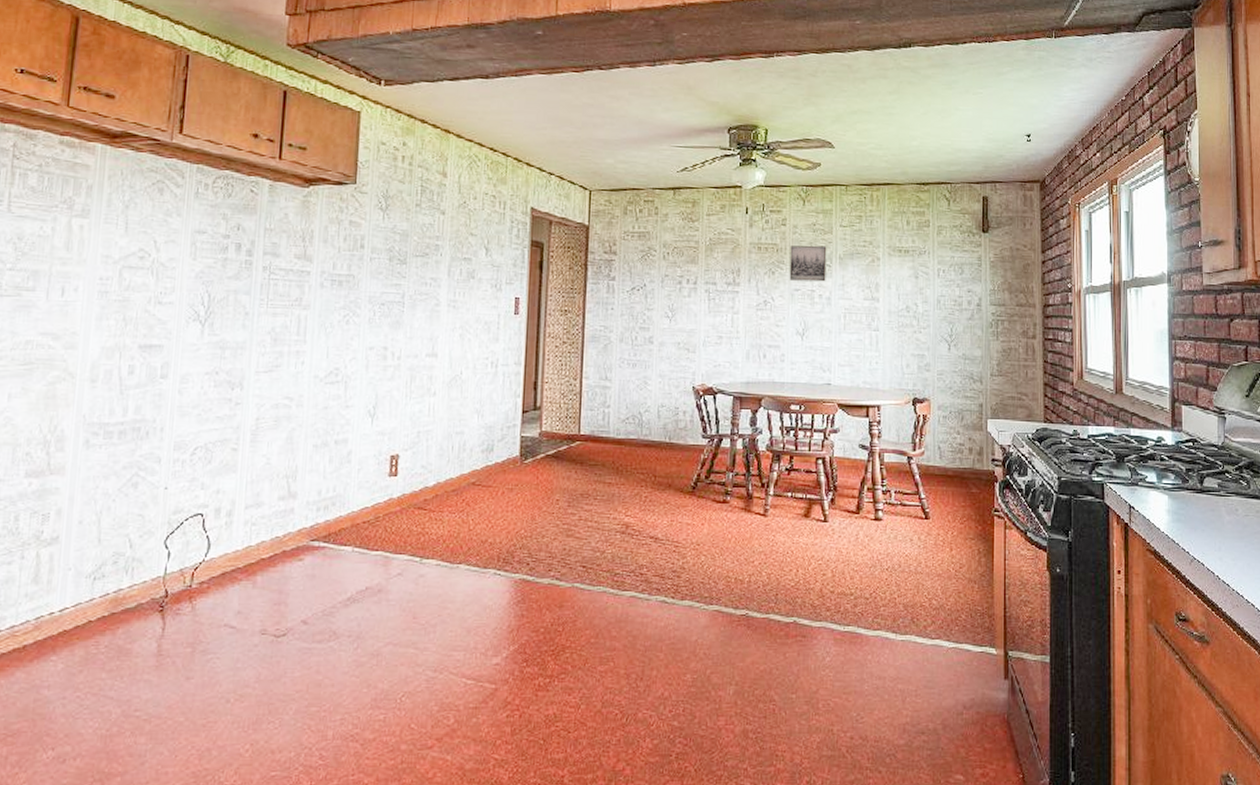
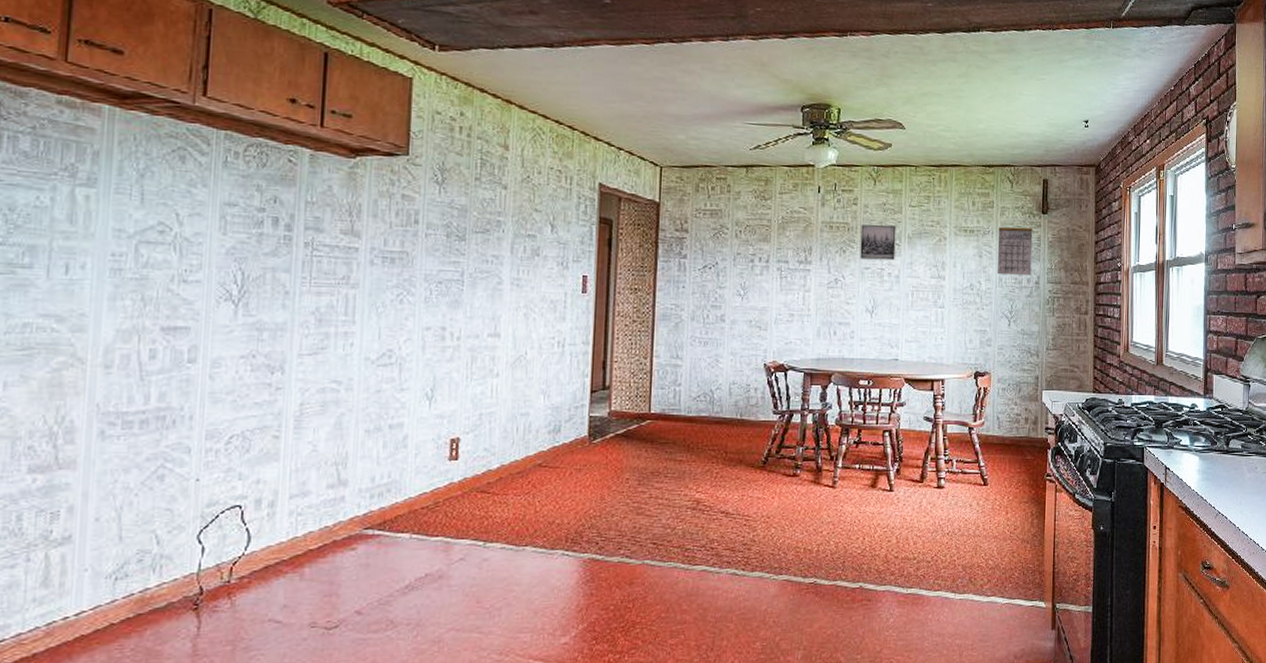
calendar: none [934,246,973,298] -> present [997,227,1033,276]

